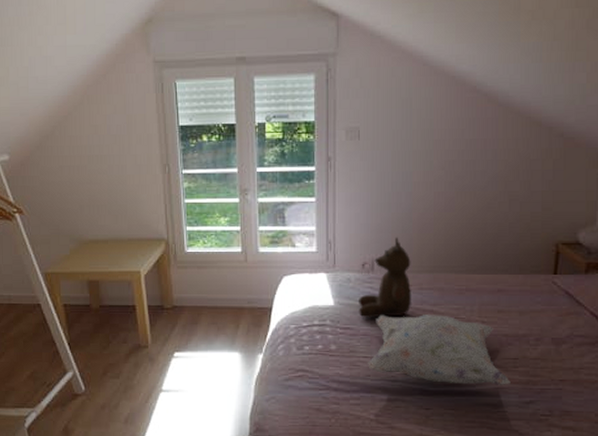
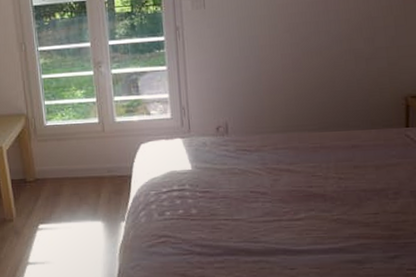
teddy bear: present [359,237,411,318] -> none [215,100,268,181]
decorative pillow: present [367,315,511,386] -> none [228,173,373,242]

